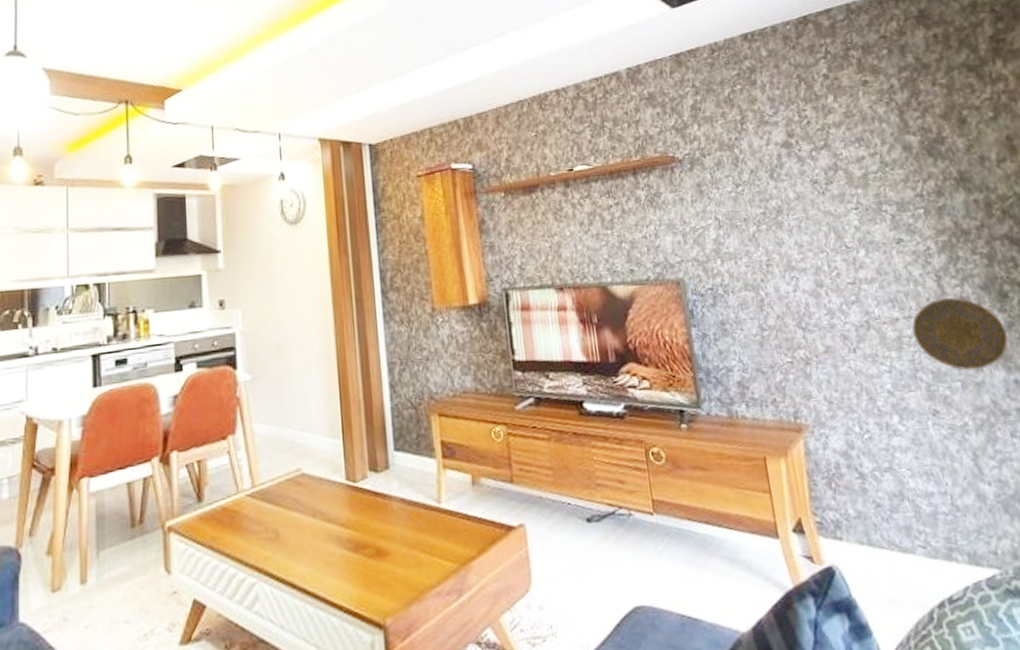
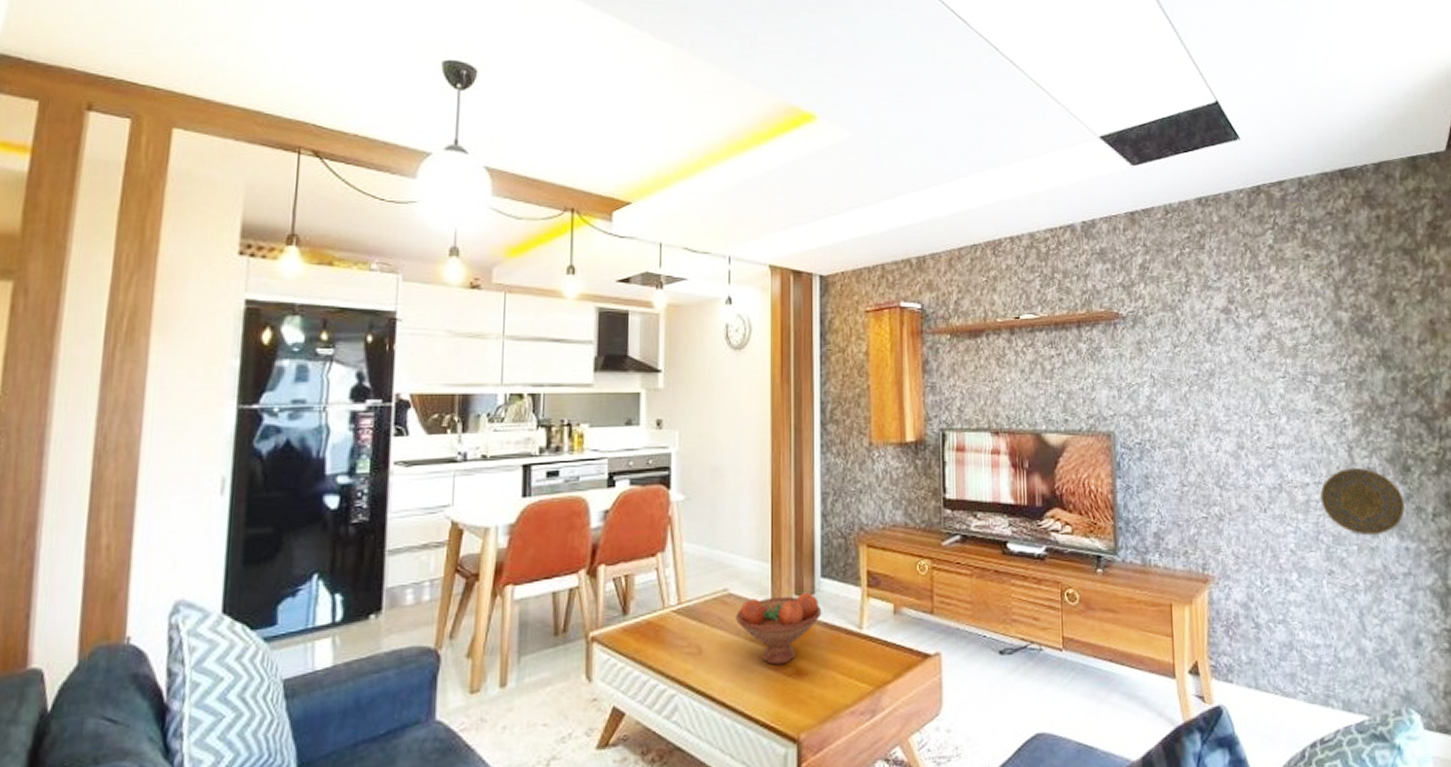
fruit bowl: none [311,467,398,547] -> present [736,592,822,665]

